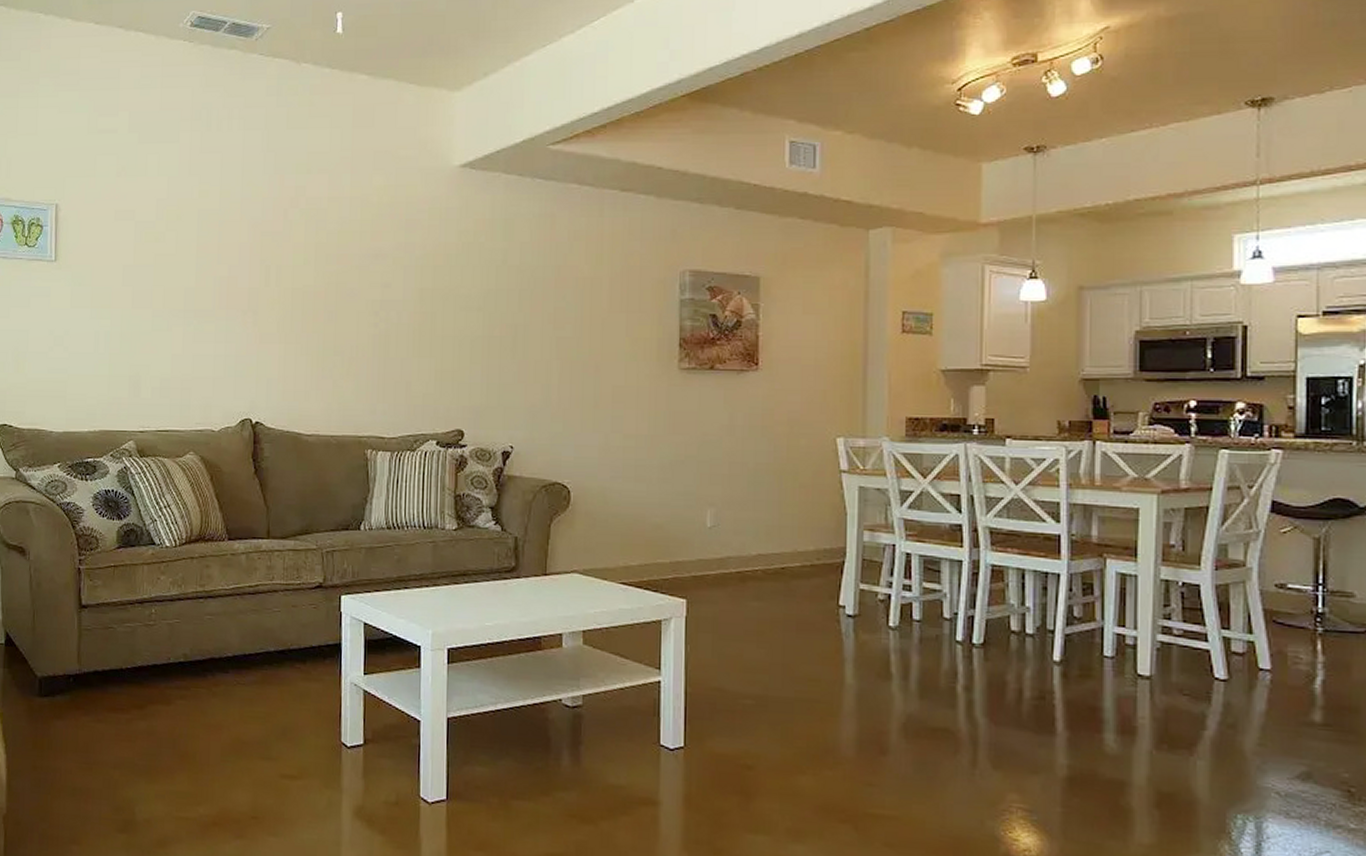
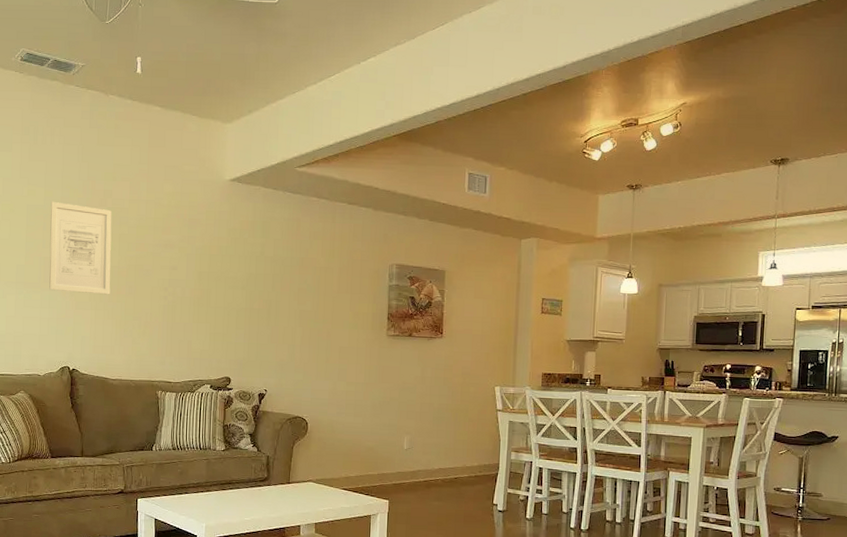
wall art: none [226,203,306,323] -> present [49,201,112,295]

